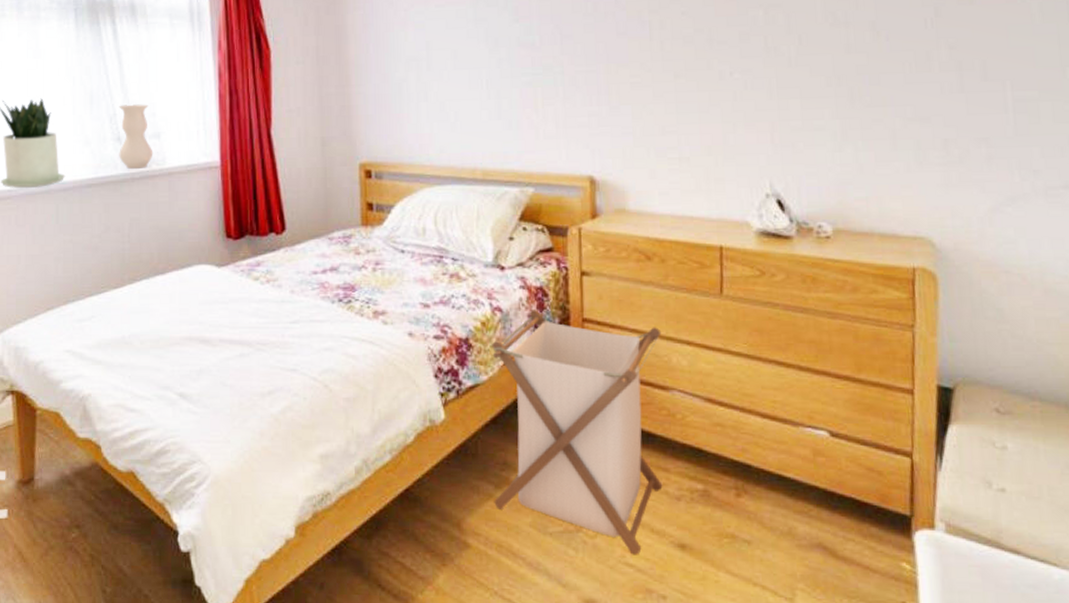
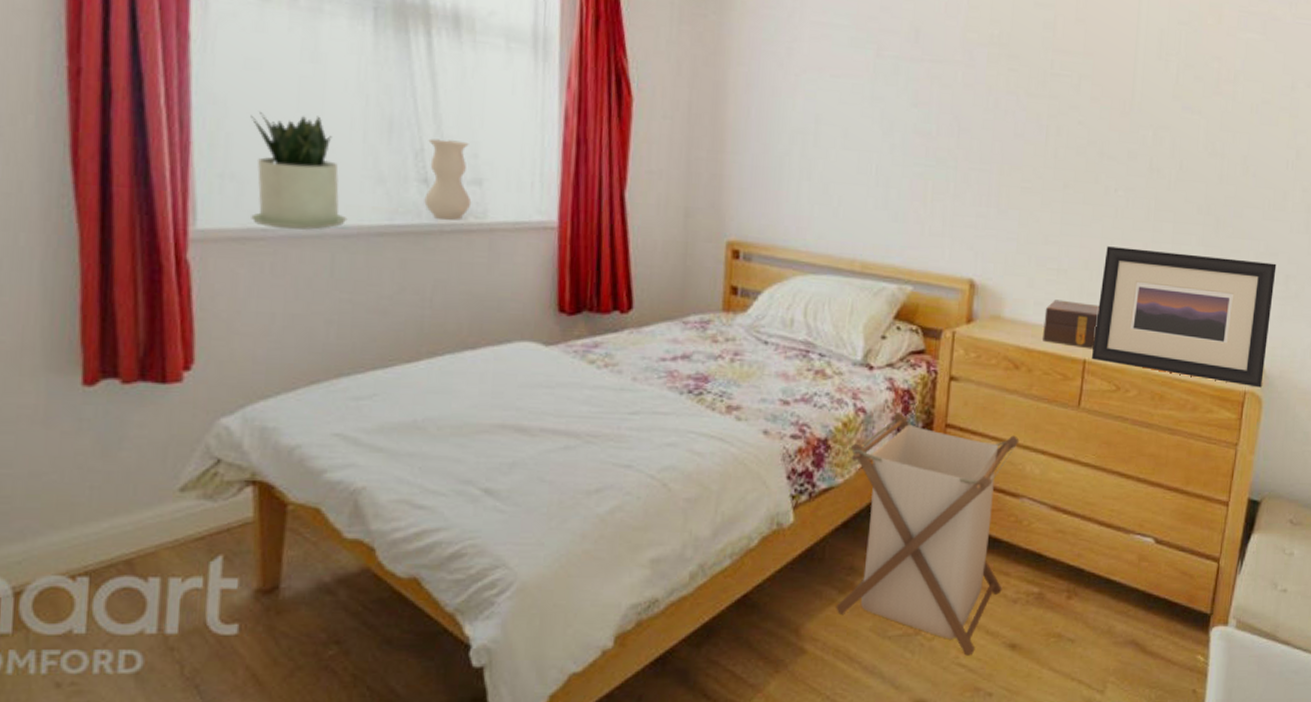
jewelry box: none [671,188,731,235] -> present [1043,299,1100,349]
picture frame: none [727,128,934,263] -> present [1091,246,1277,388]

